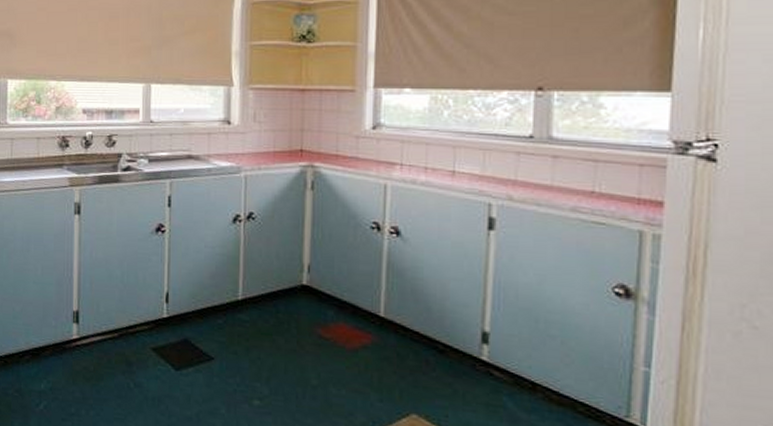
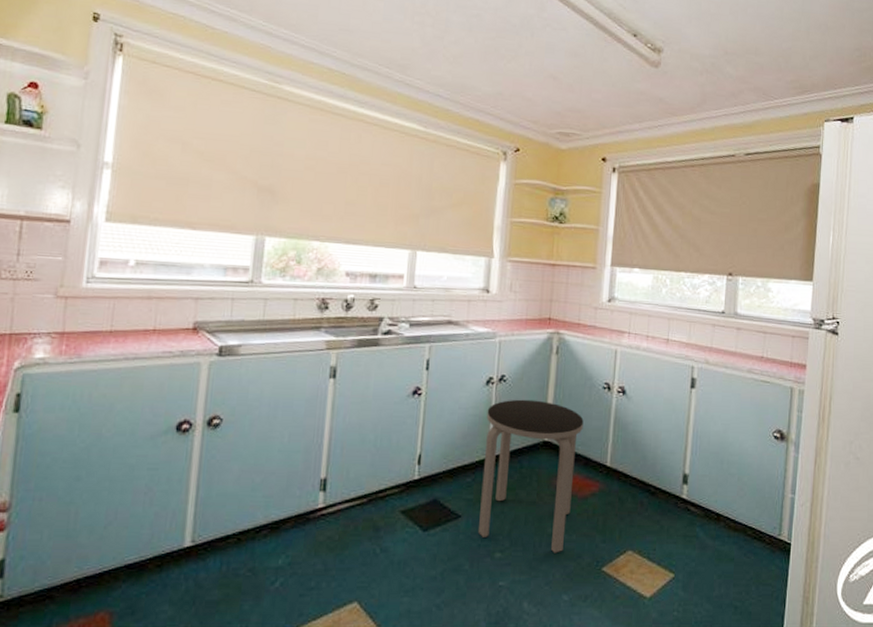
side table: none [232,238,348,408] -> present [477,399,584,553]

